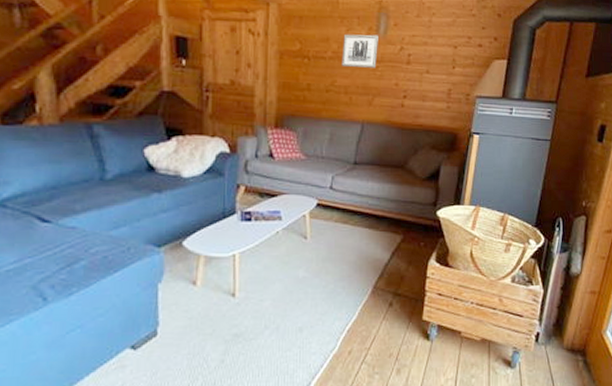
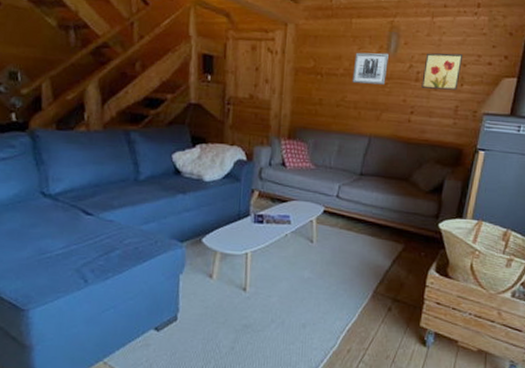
wall art: none [413,34,454,73] -> present [421,53,464,91]

